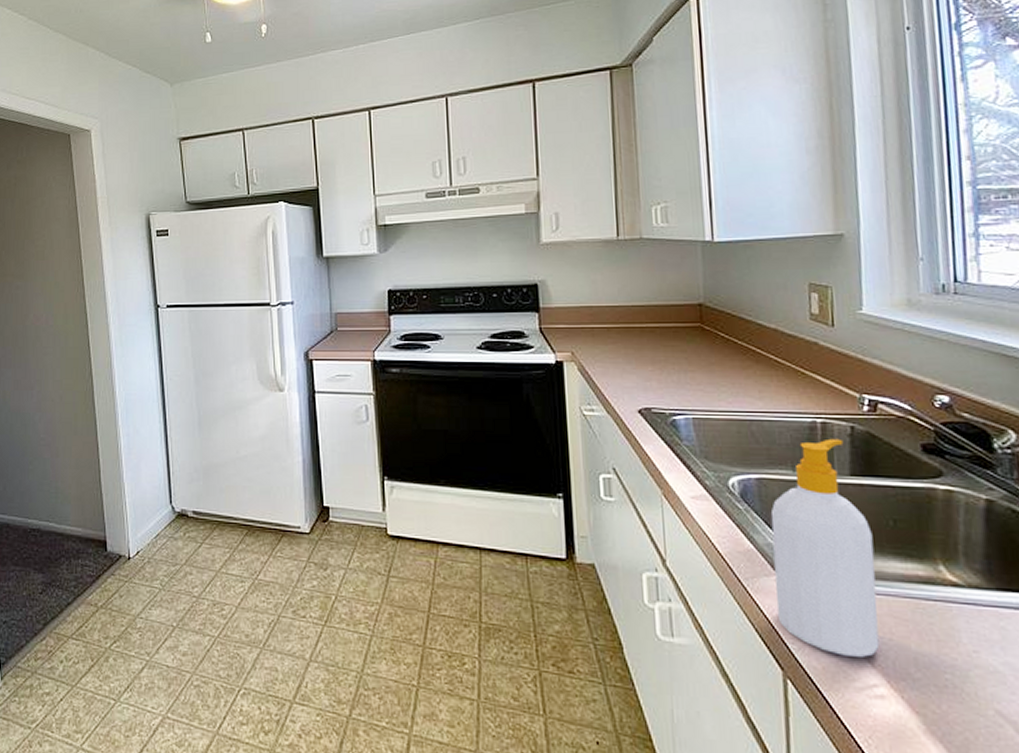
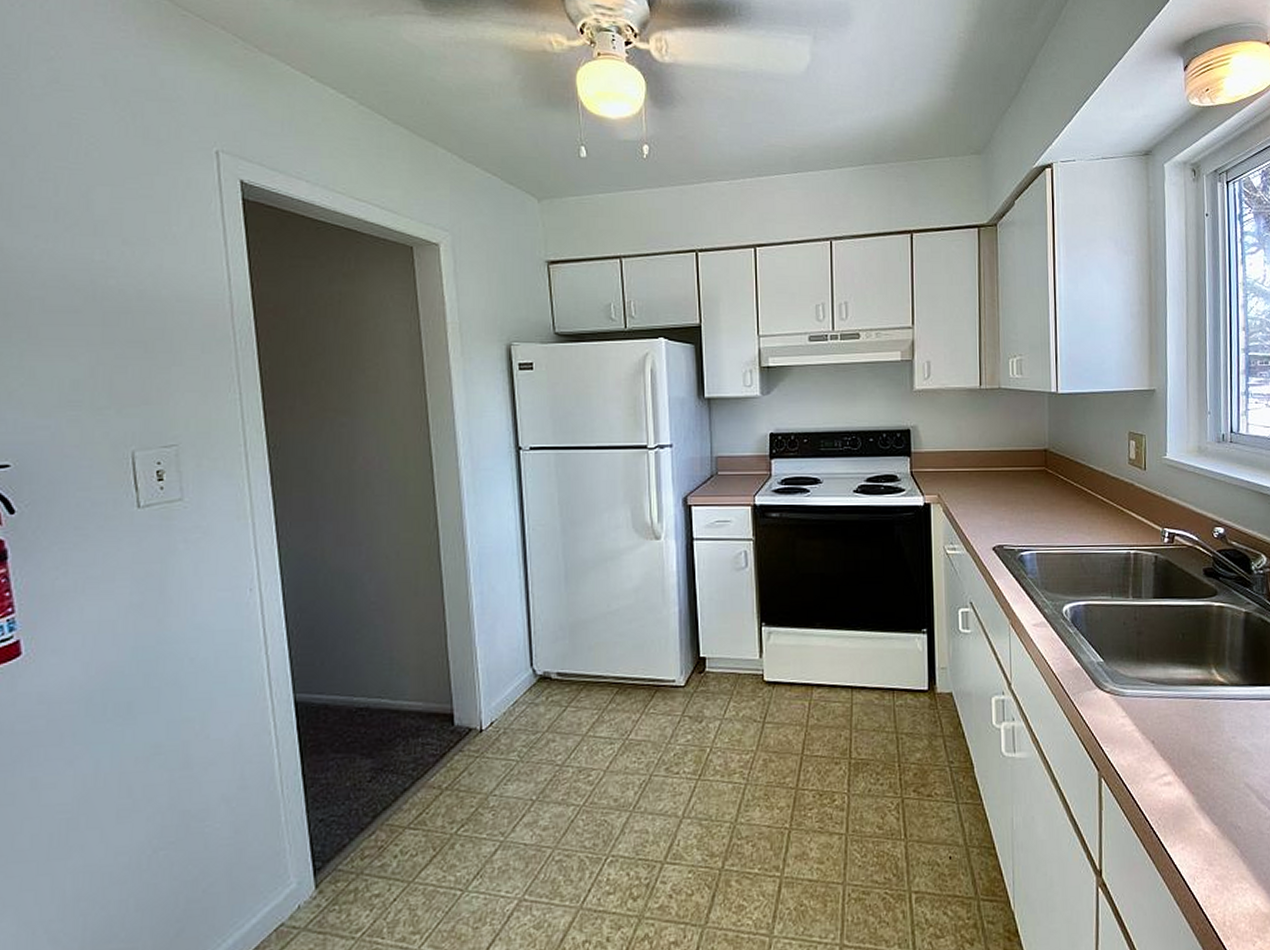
soap bottle: present [770,438,880,657] -> none [1094,567,1169,753]

